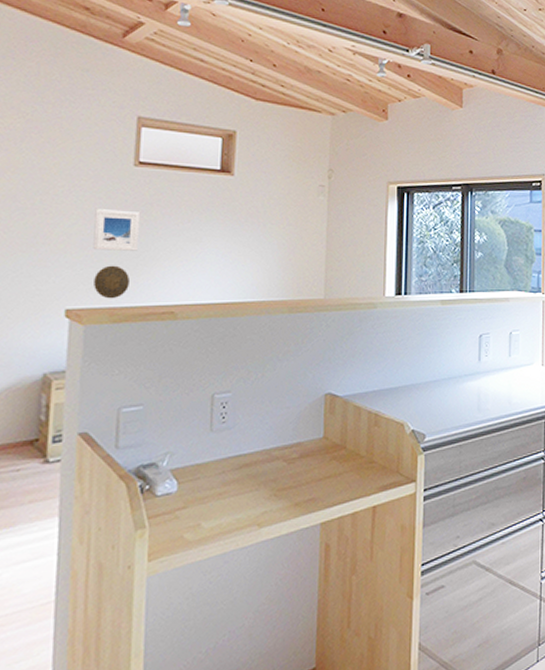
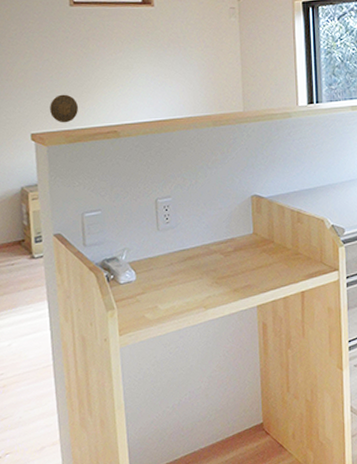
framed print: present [93,209,139,251] -> none [43,46,81,82]

